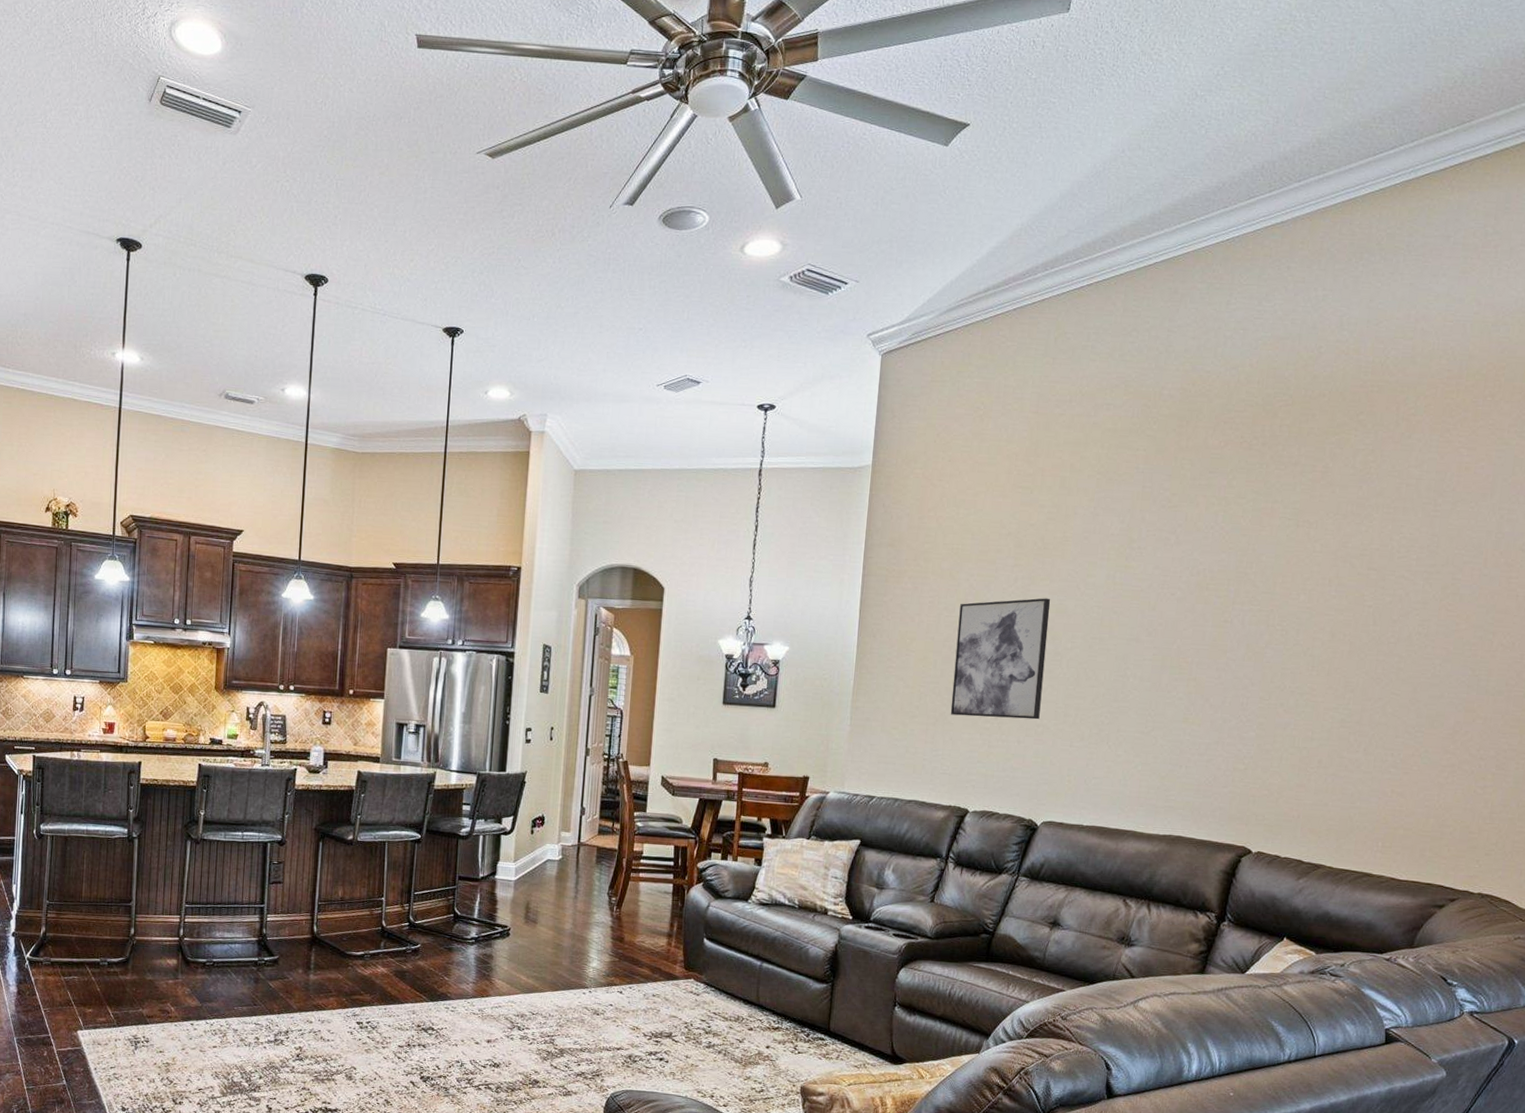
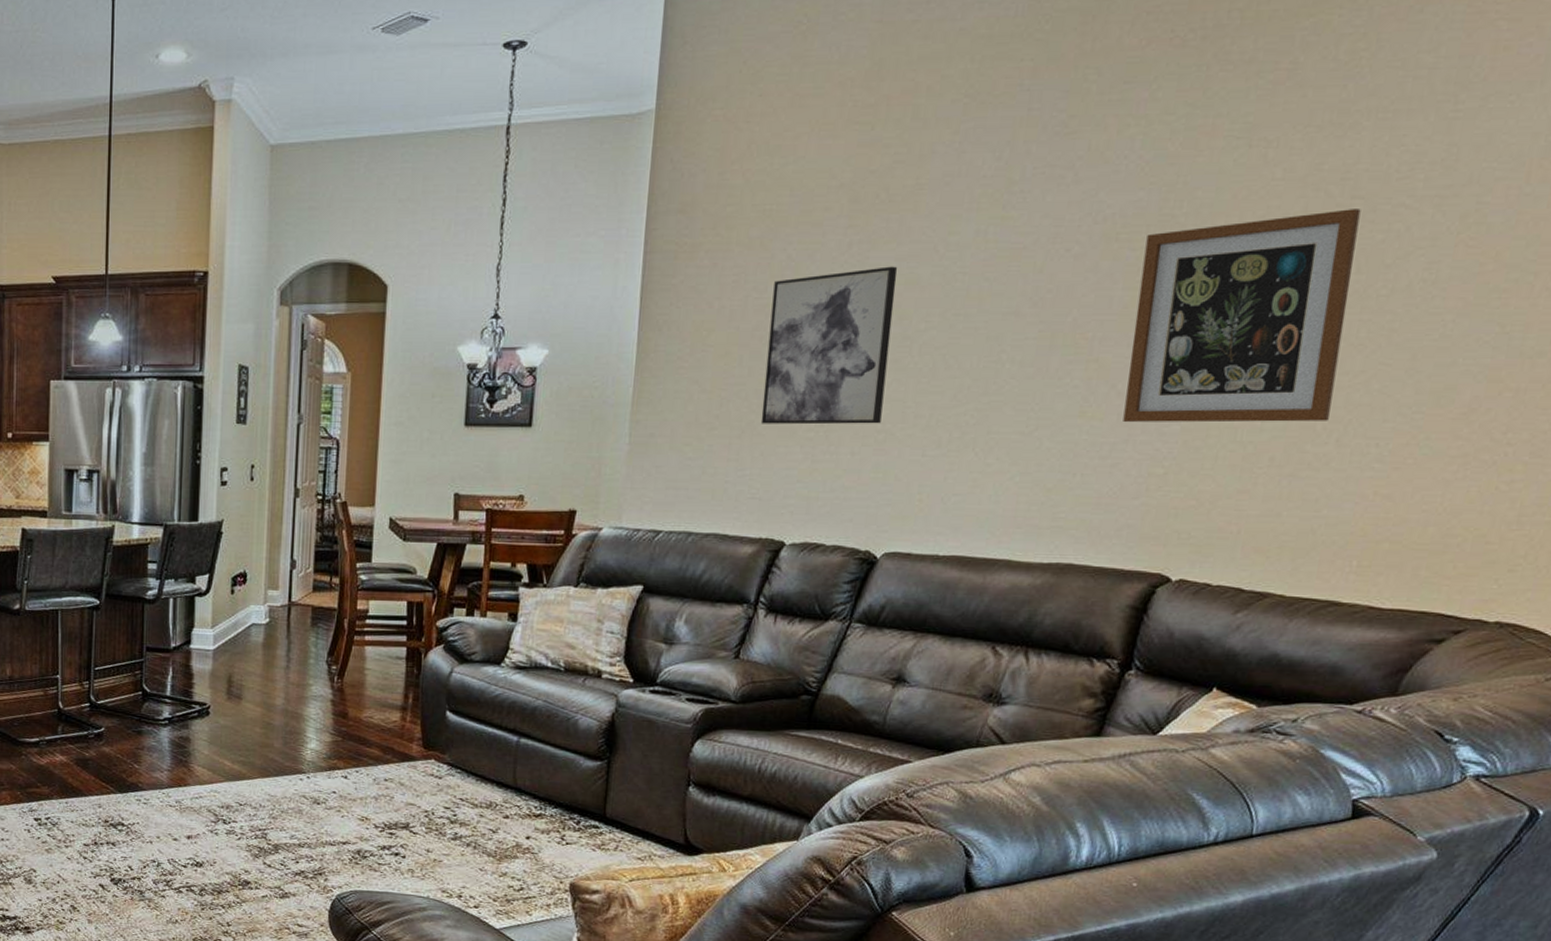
wall art: none [1214,577,1375,735] -> present [1123,209,1361,423]

